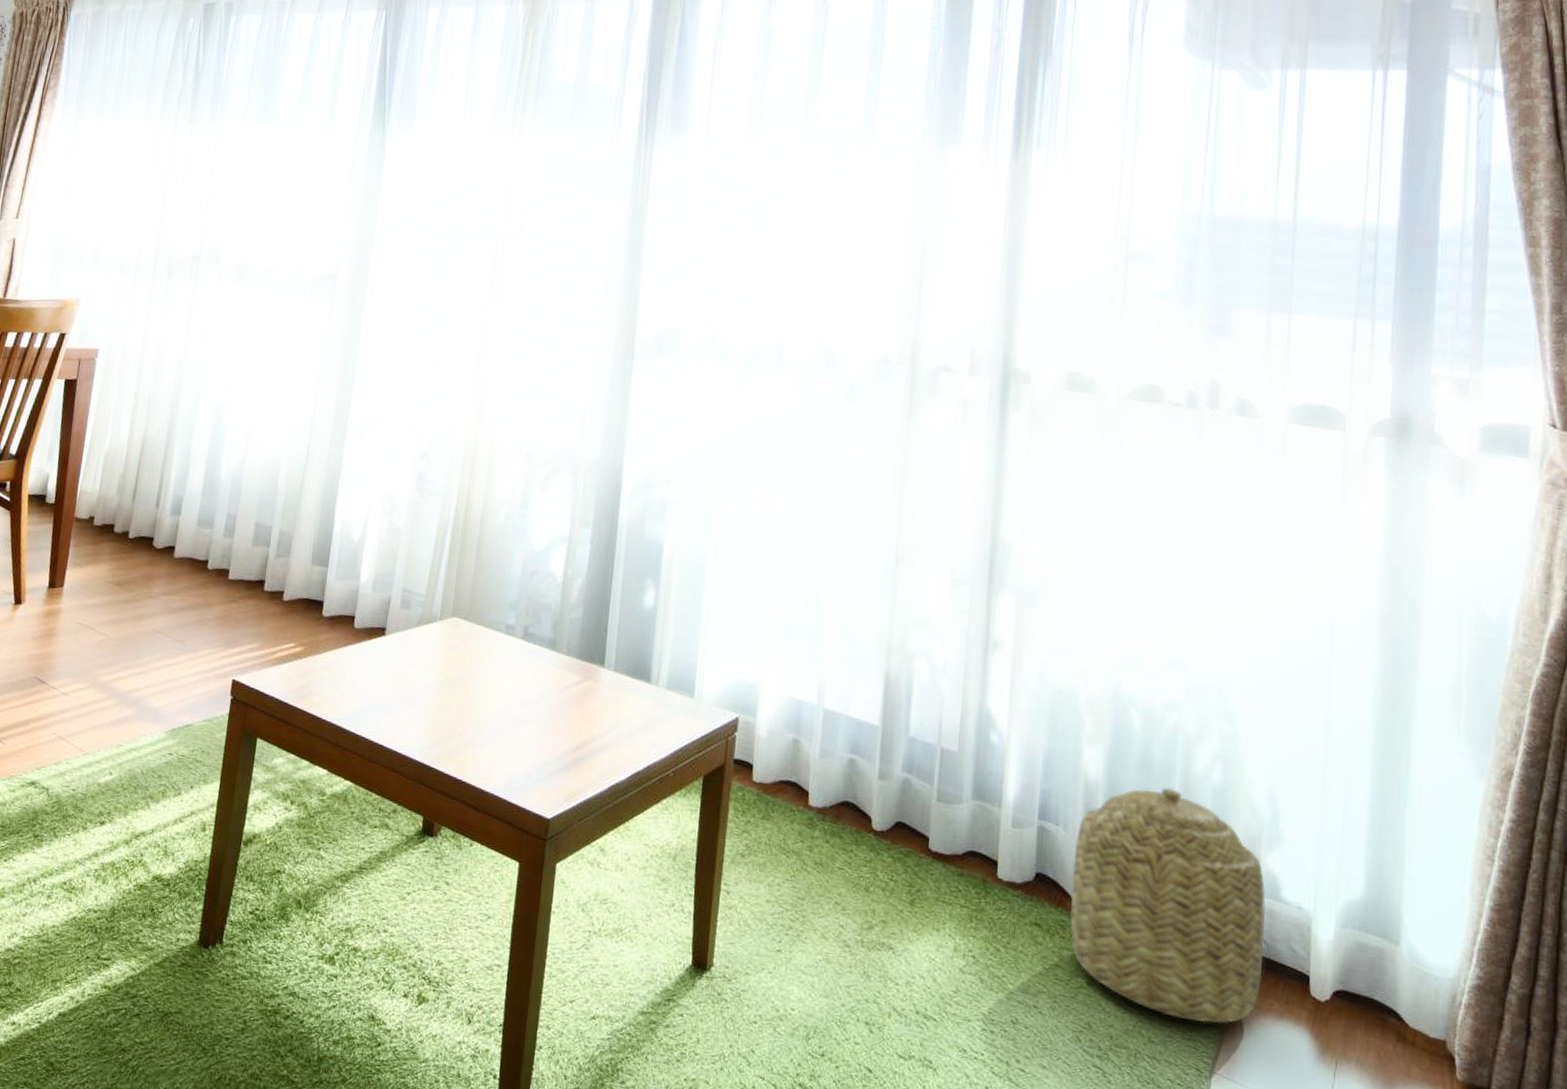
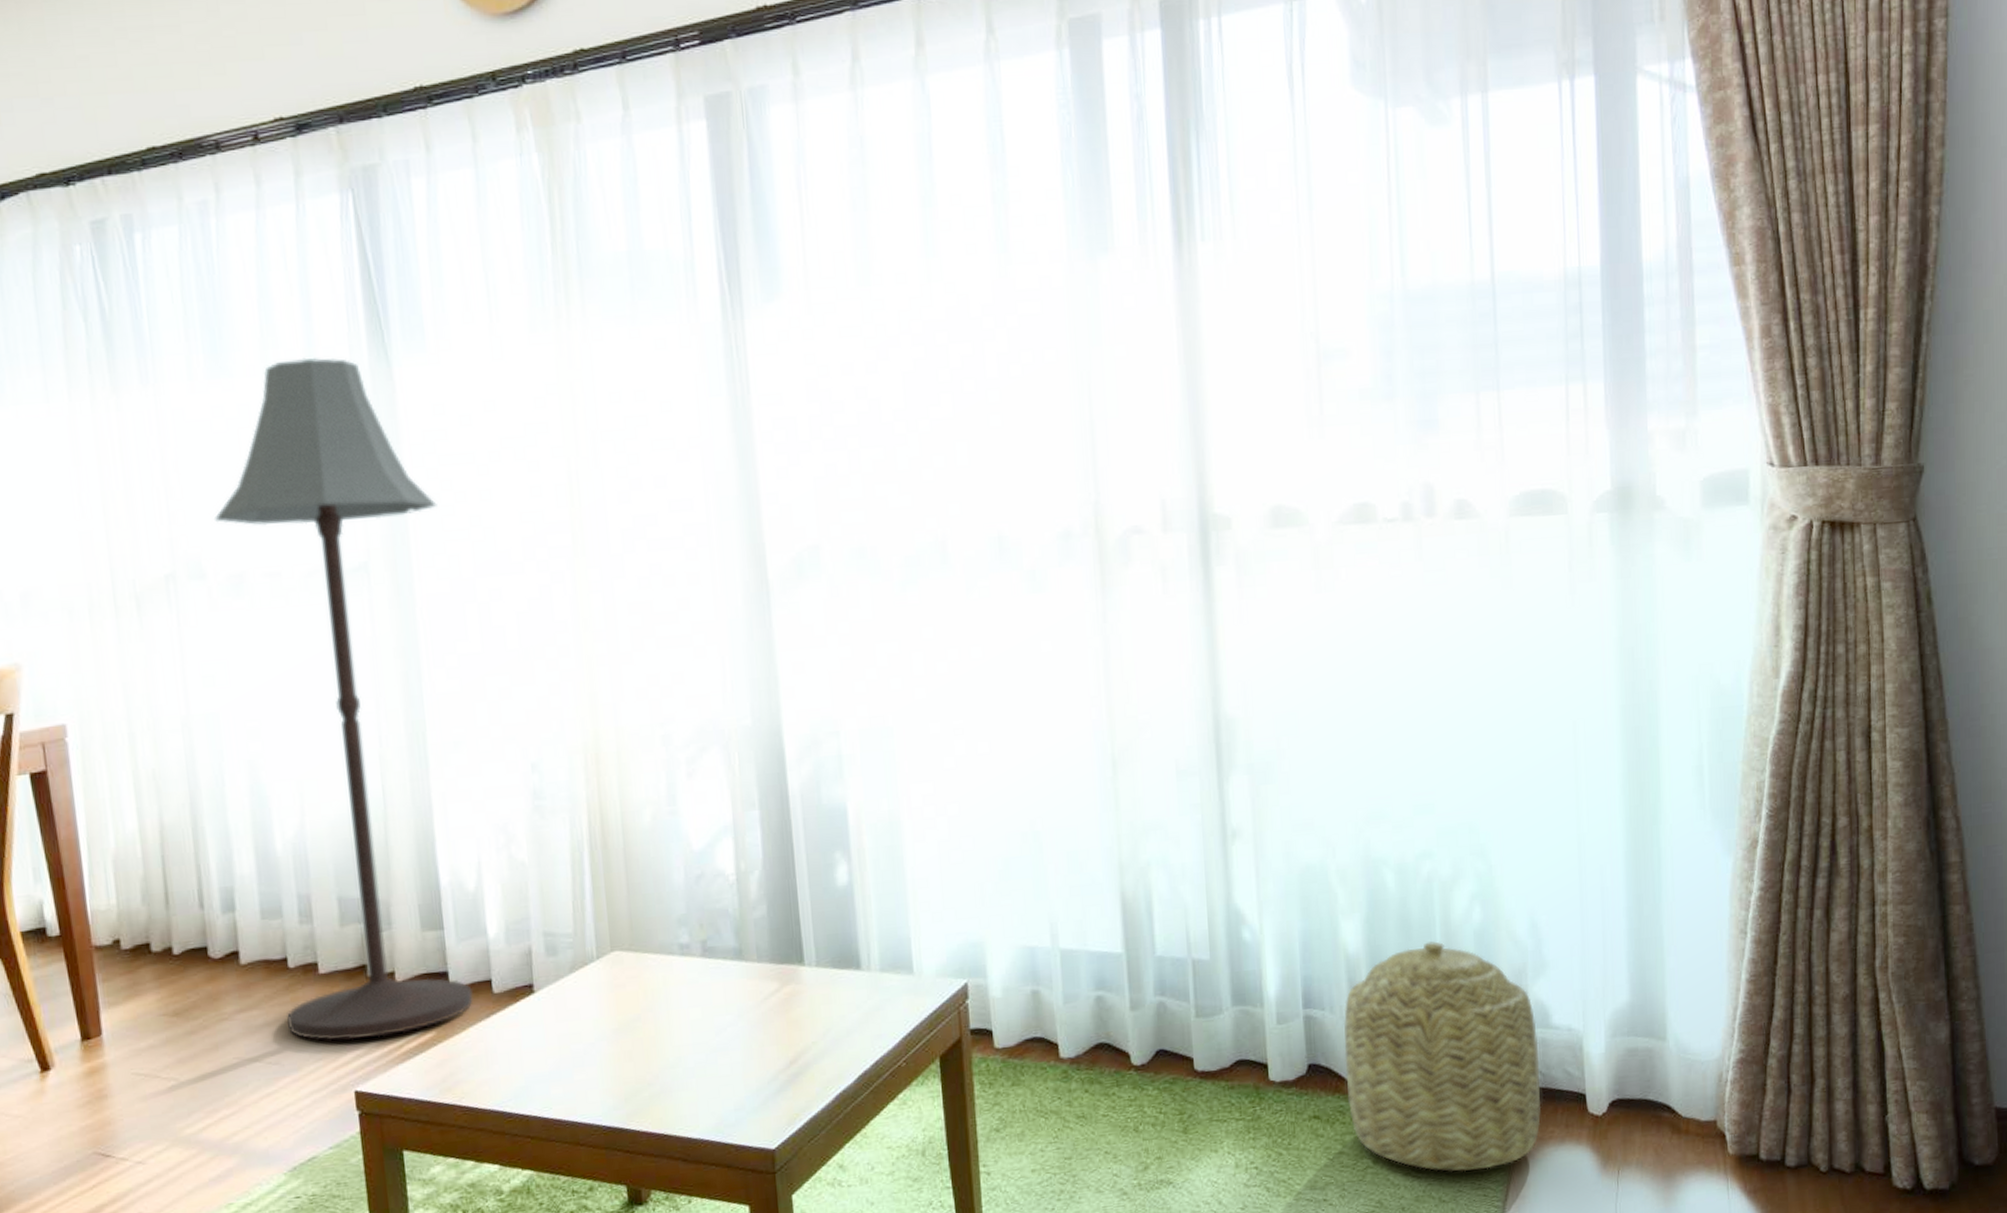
floor lamp: none [196,119,396,642] -> present [215,357,473,1041]

